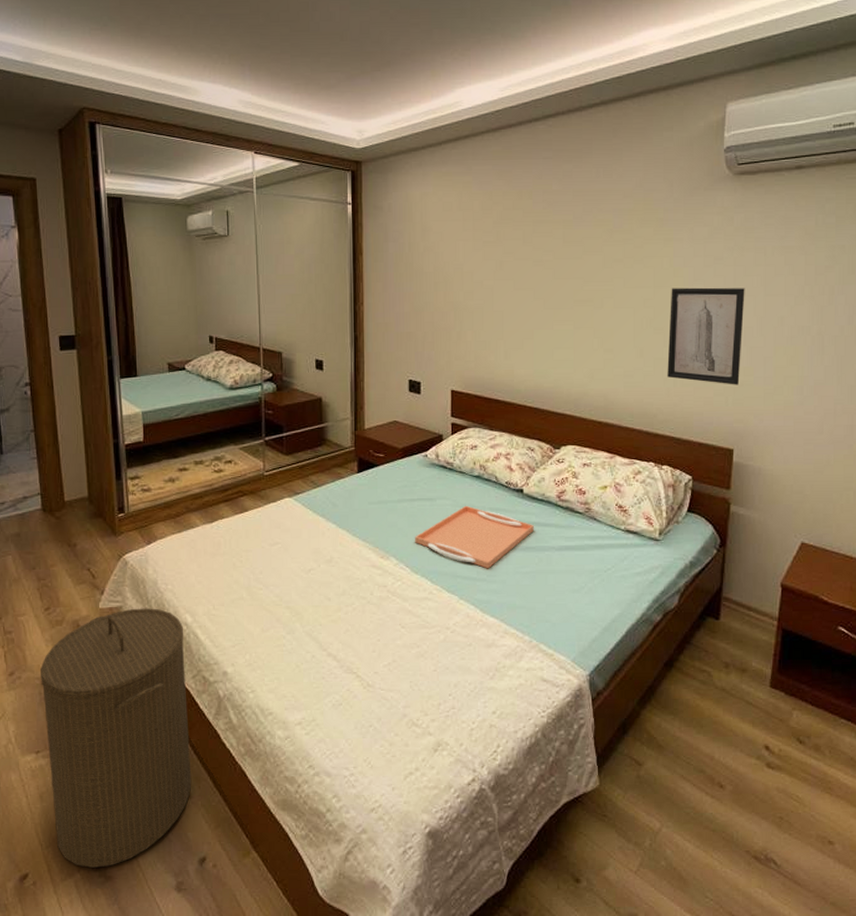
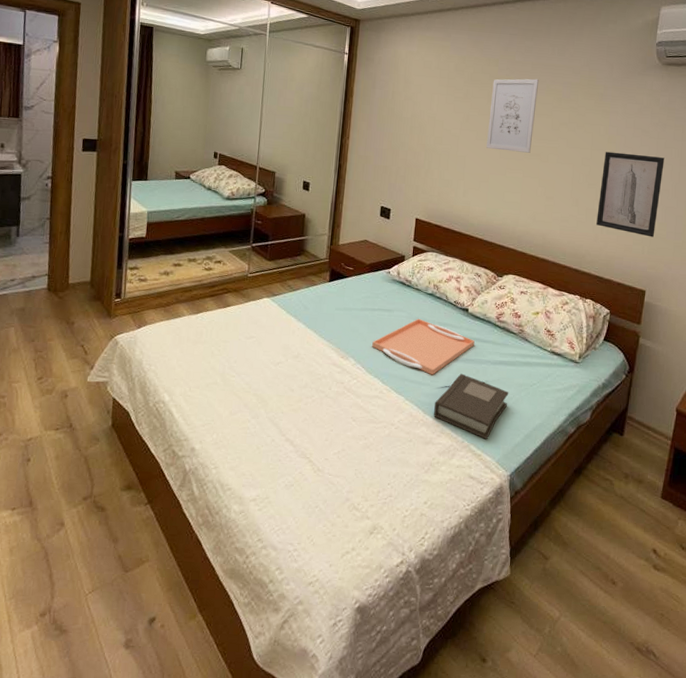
laundry hamper: present [40,608,191,868] -> none [20,384,161,621]
book: none [493,564,580,636] -> present [433,373,509,439]
wall art: none [527,209,583,300] -> present [486,79,539,153]

